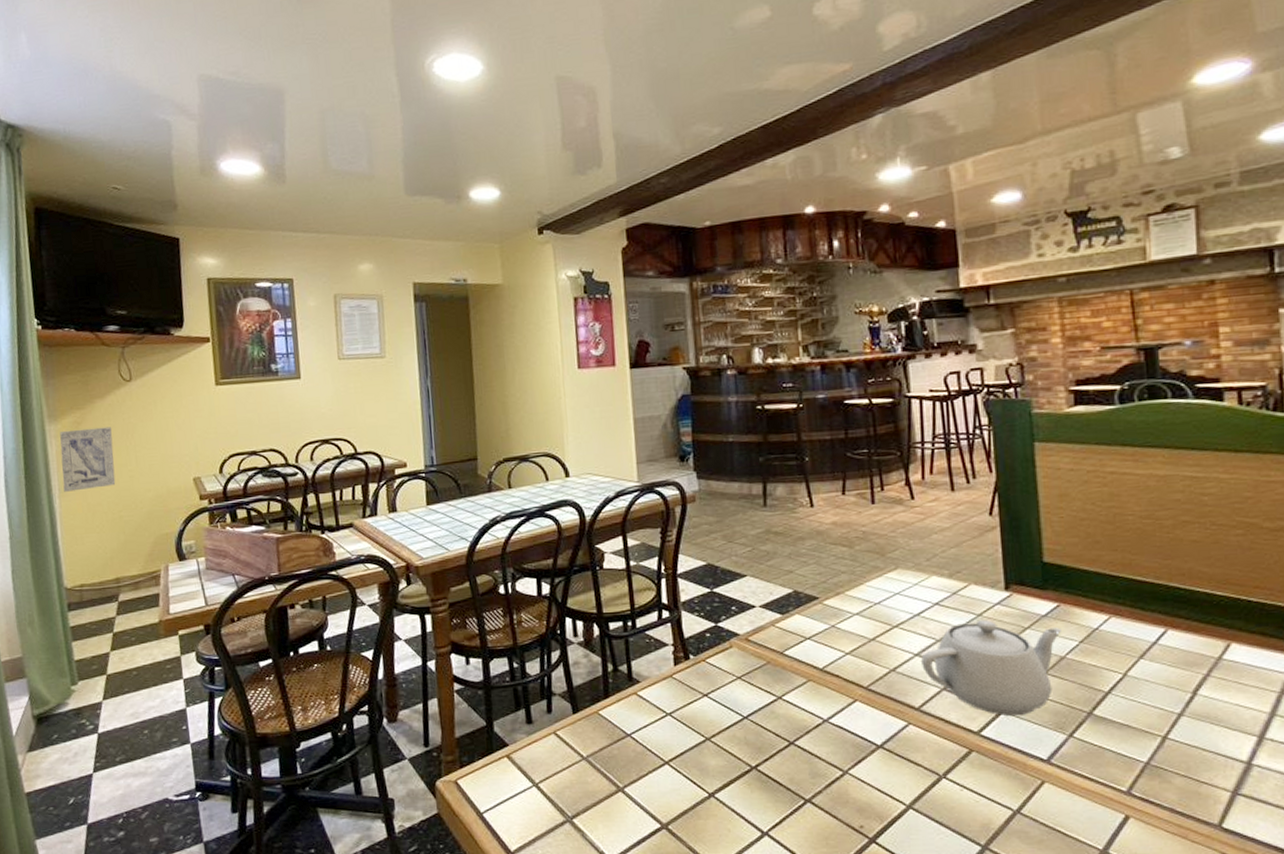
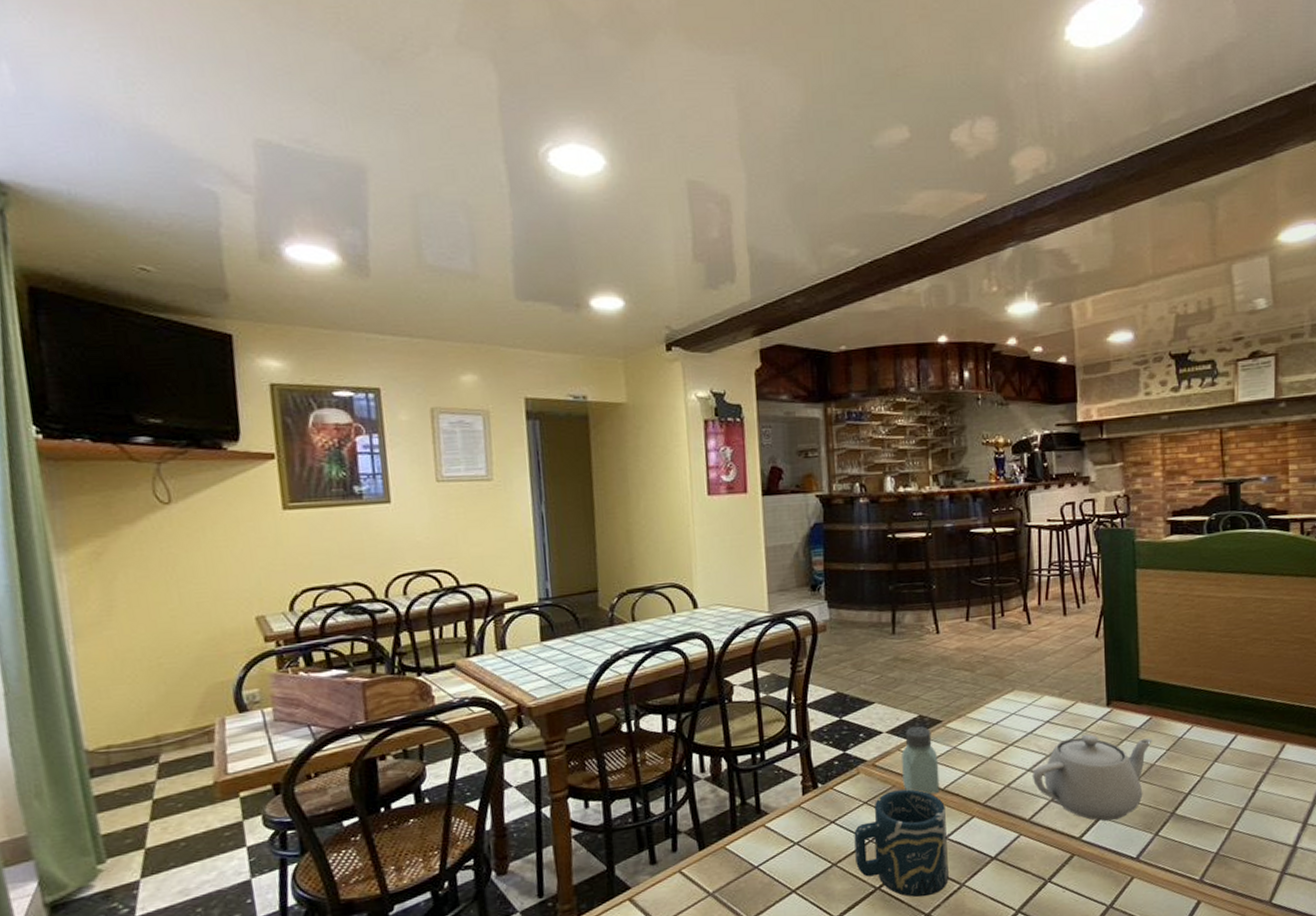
wall art: present [60,426,116,492] -> none [72,558,153,637]
cup: none [728,666,830,781] -> present [854,789,949,897]
saltshaker: none [776,601,818,674] -> present [901,726,940,795]

